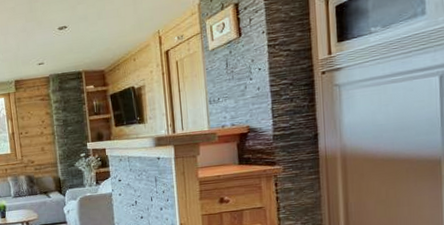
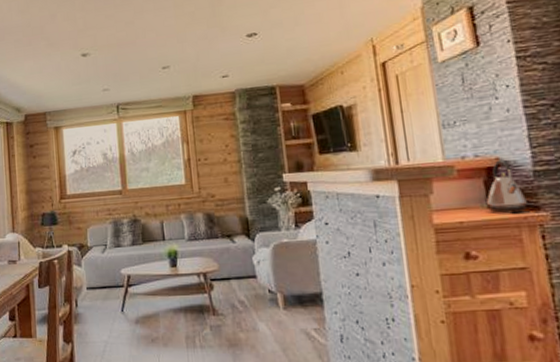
kettle: none [237,127,268,169] -> present [486,159,529,214]

